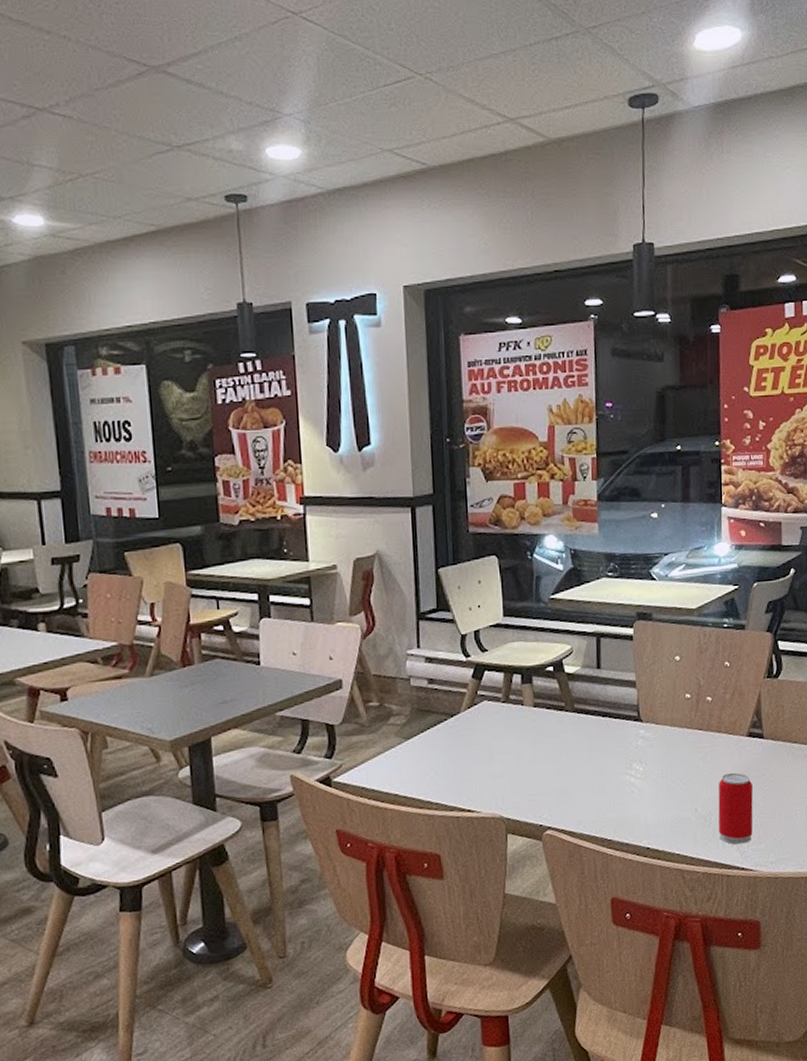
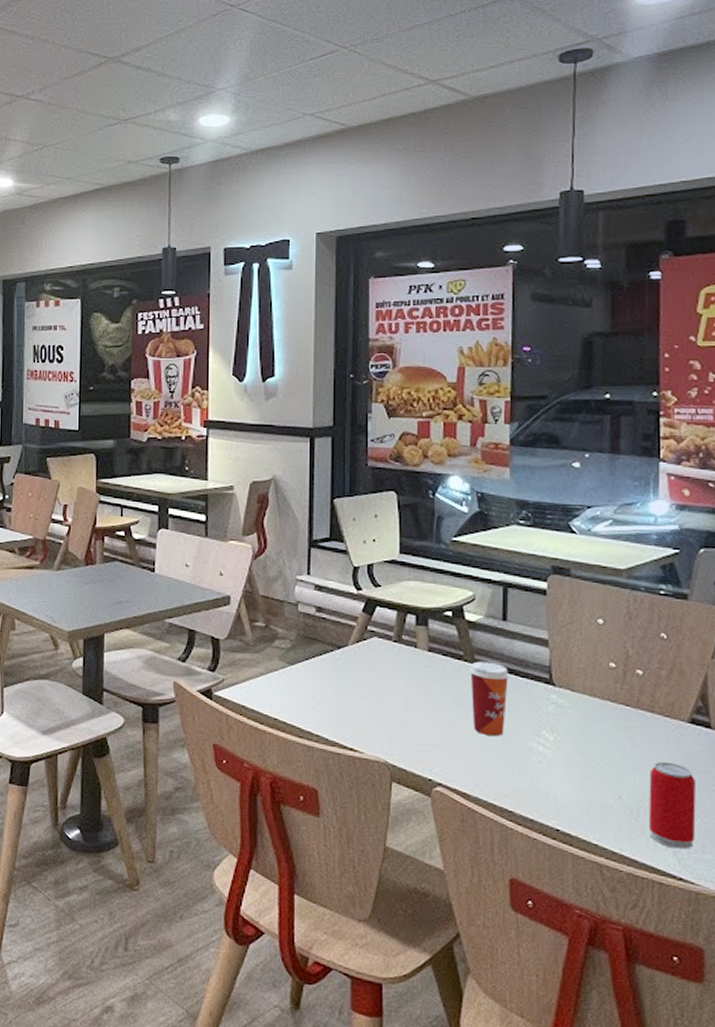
paper cup: none [571,708,605,777] -> present [470,661,510,737]

